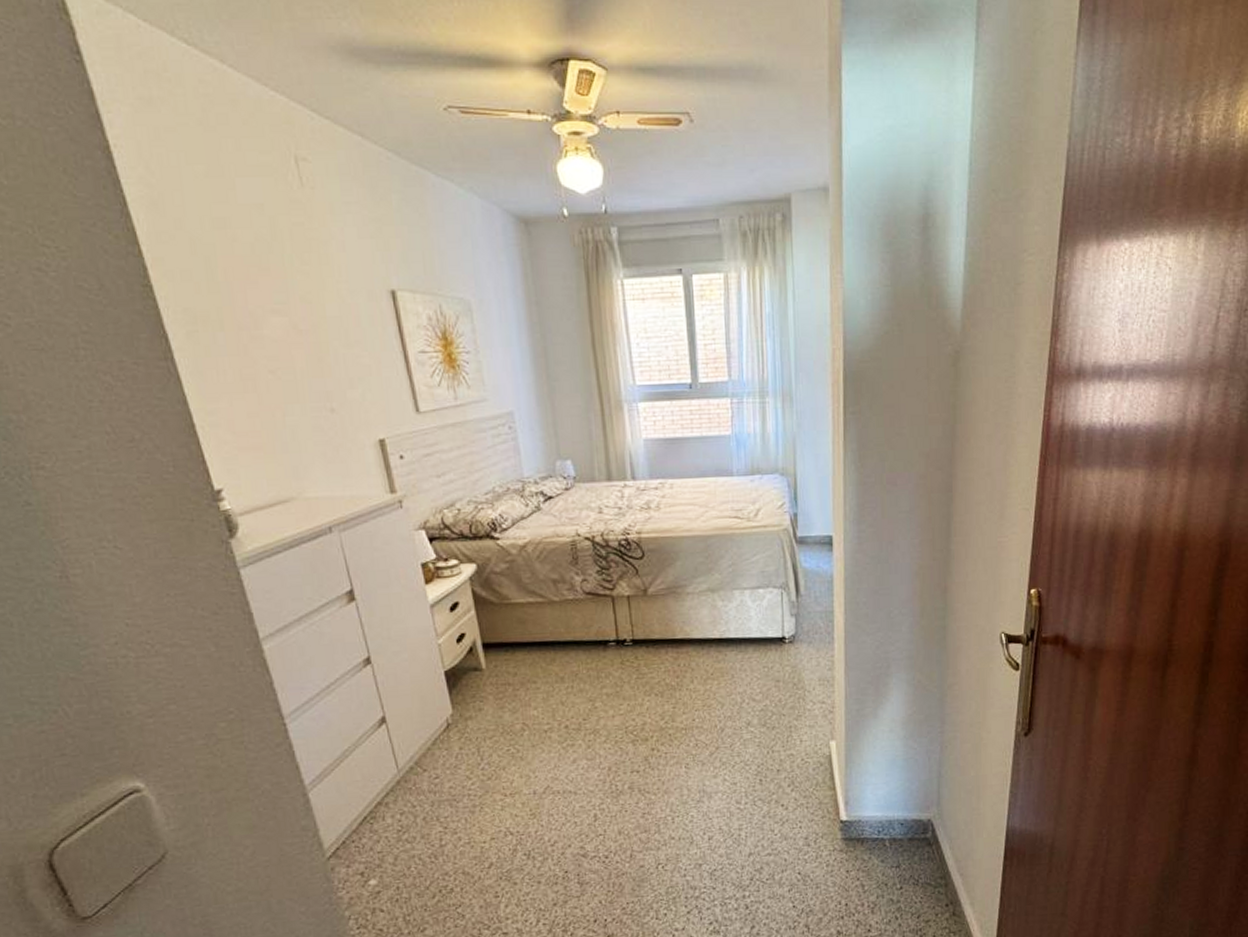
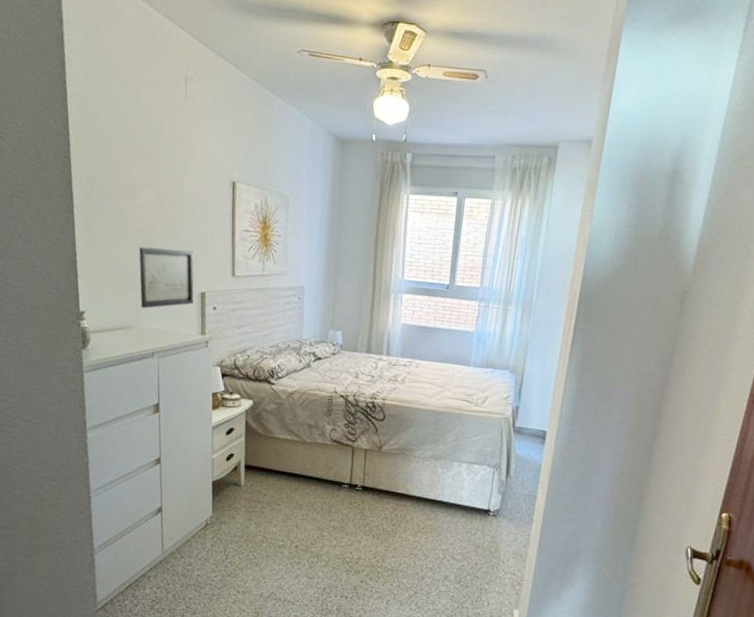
wall art: none [280,388,371,473] -> present [139,247,194,309]

